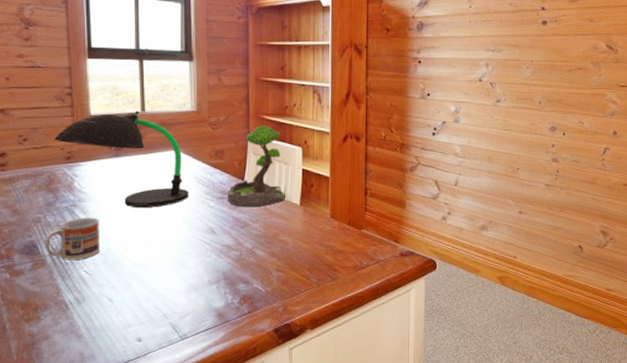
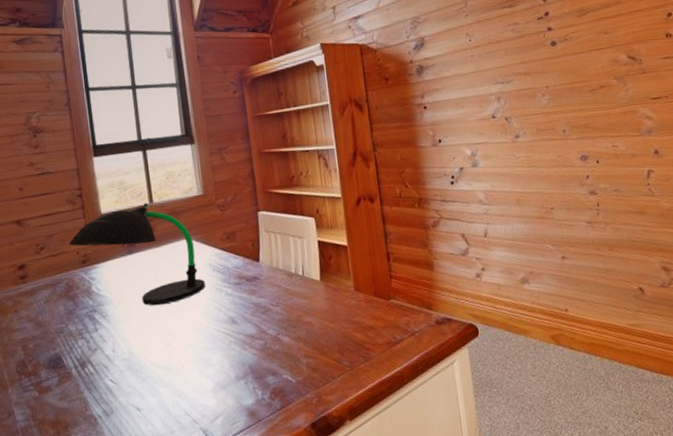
cup: present [44,217,100,261] -> none [68,320,123,371]
plant: present [228,125,287,208] -> none [244,199,305,291]

